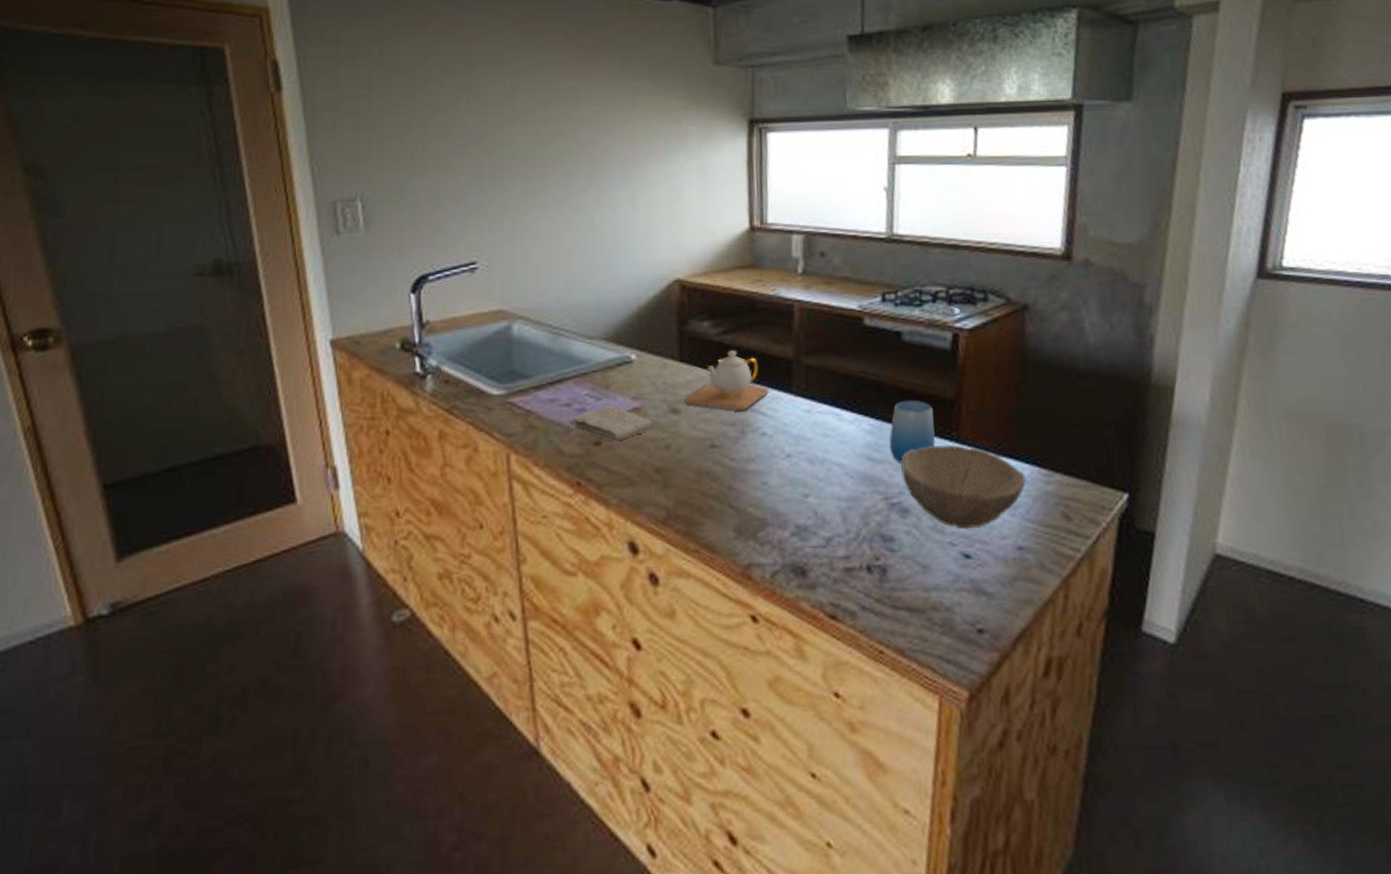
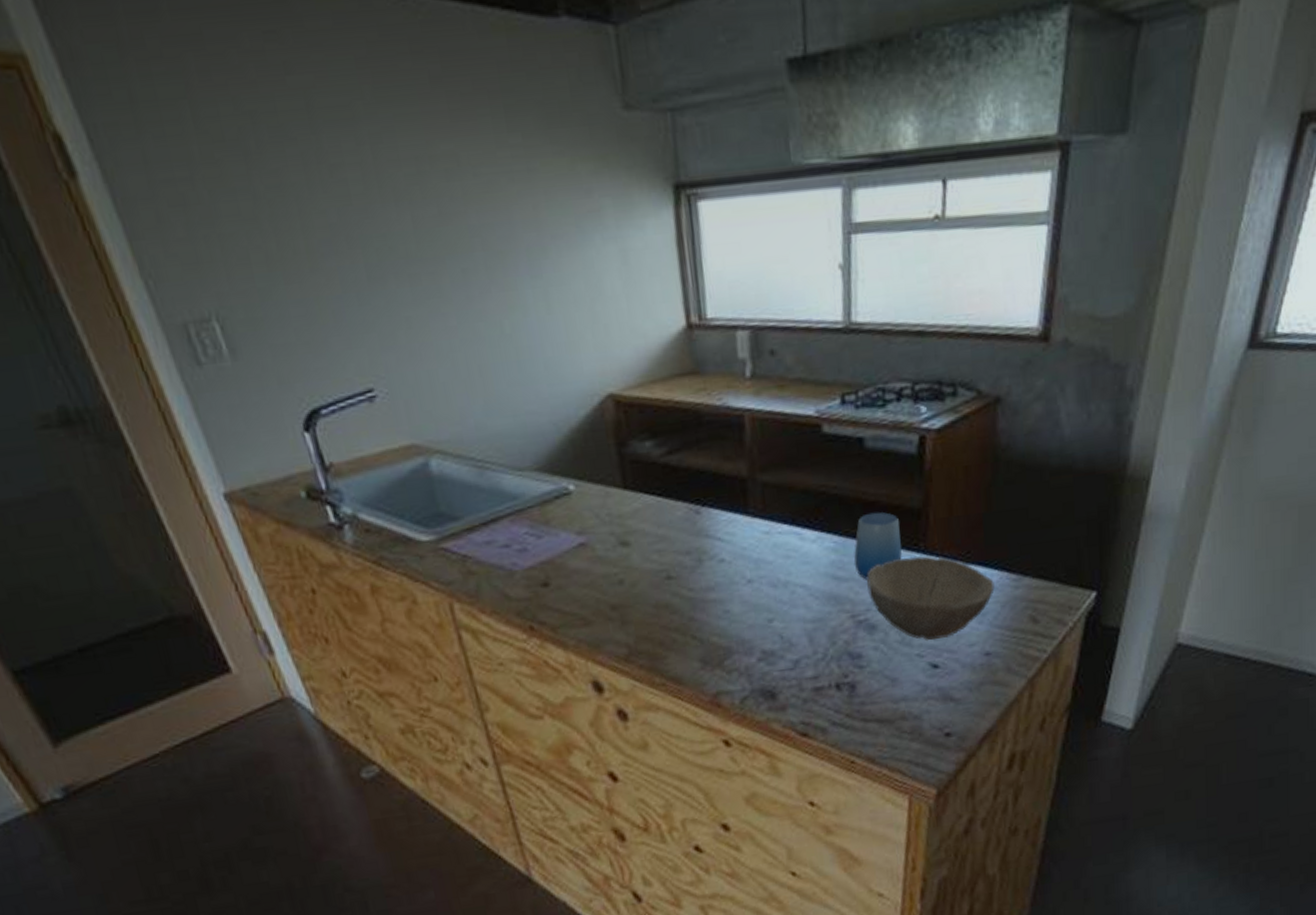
washcloth: present [571,406,653,442] -> none [513,543,603,582]
teapot: present [684,351,769,412] -> none [632,472,724,539]

